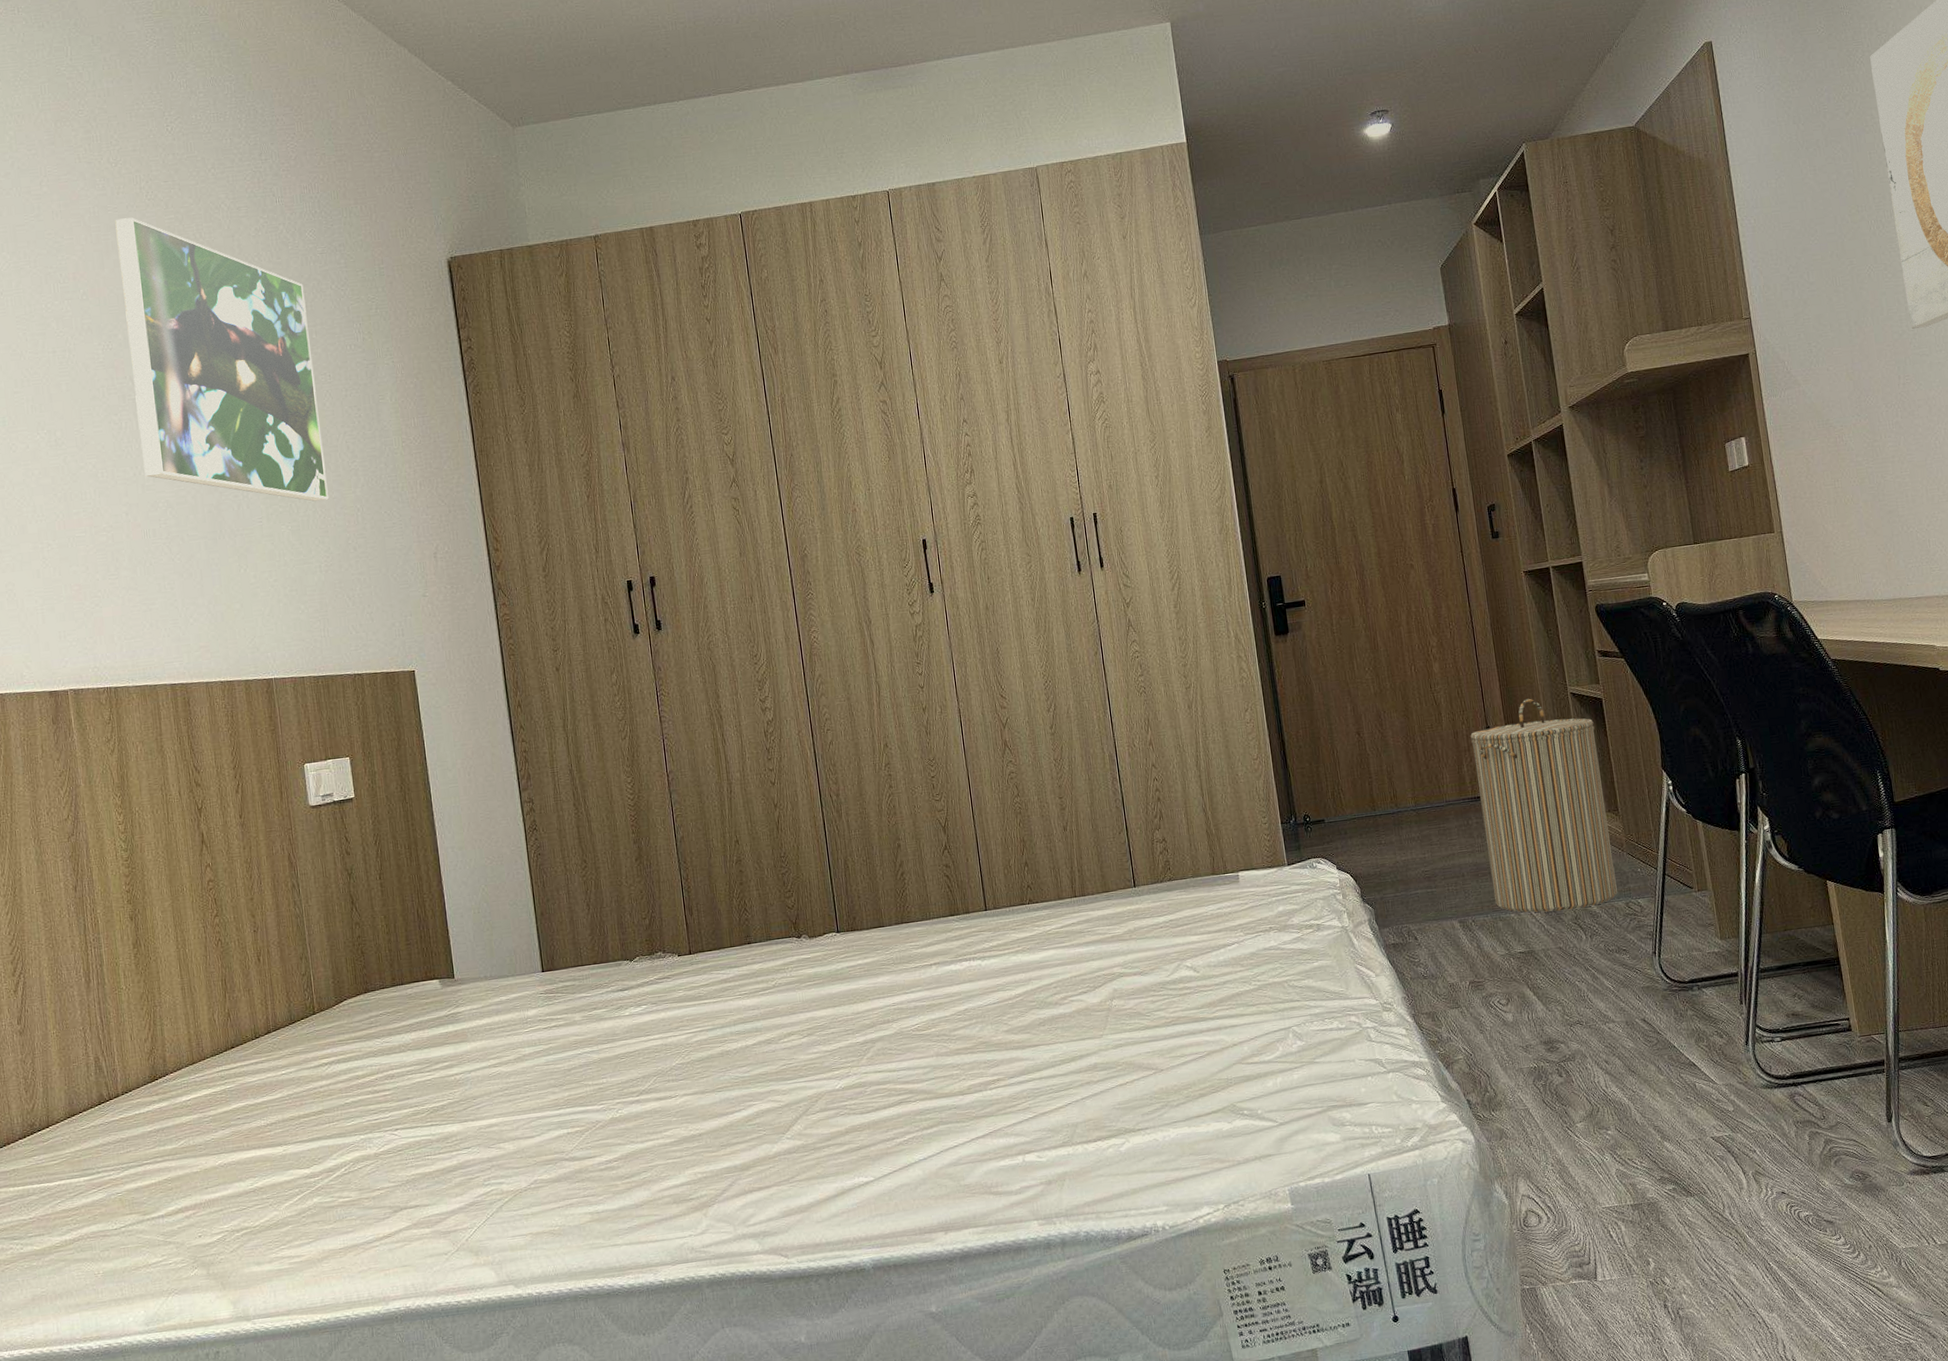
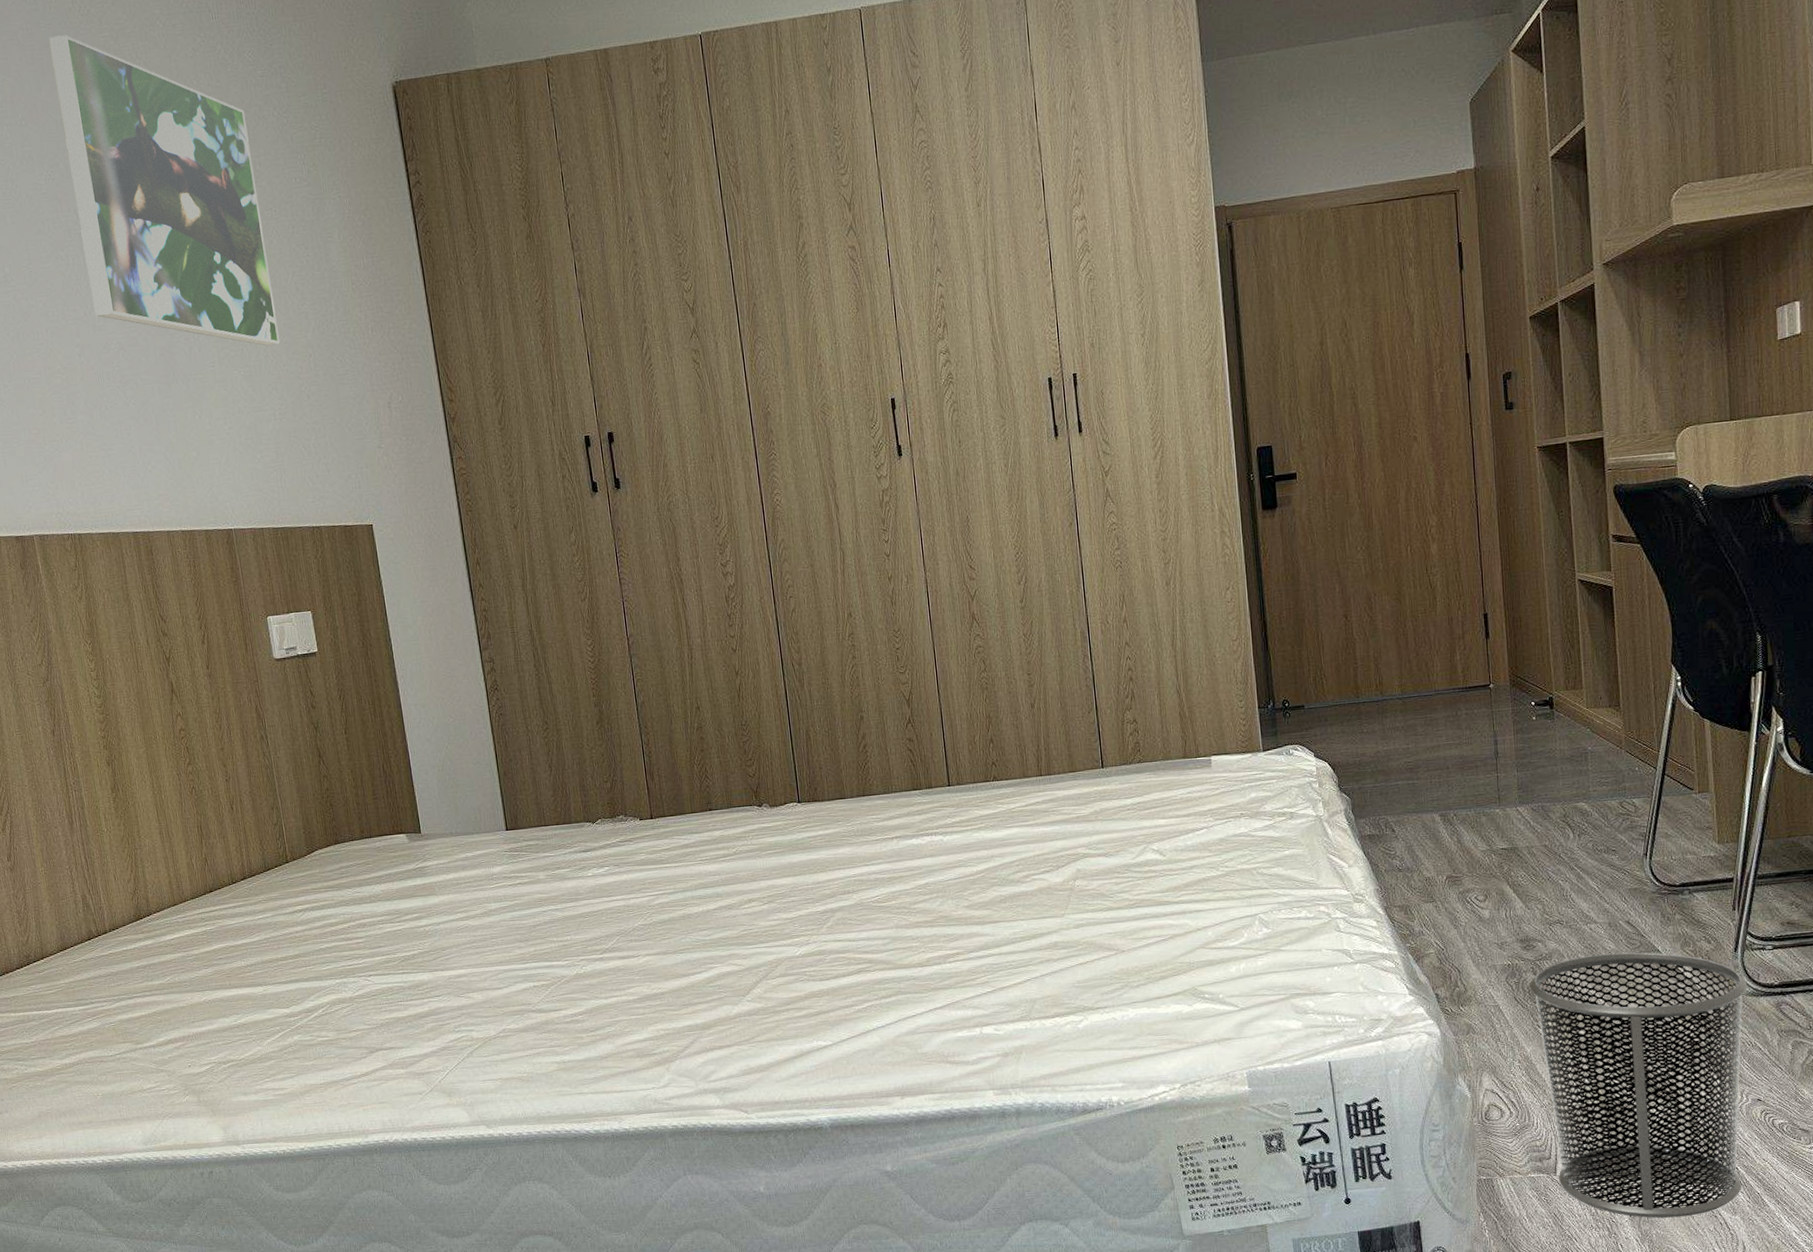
laundry hamper: present [1470,698,1617,913] -> none [1466,584,1611,809]
waste bin: none [1556,1049,1775,1320] -> present [1530,952,1748,1218]

